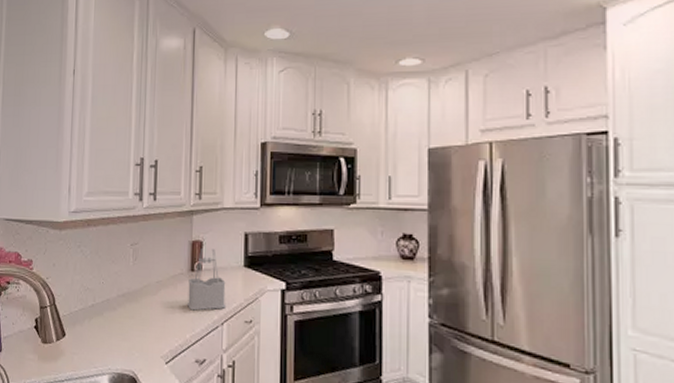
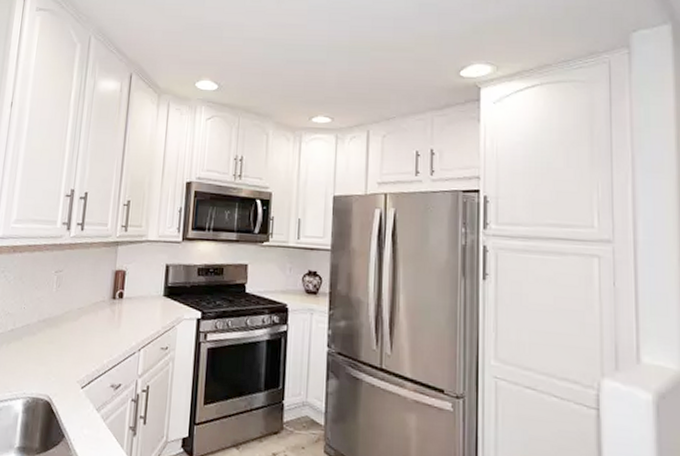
utensil holder: present [188,248,226,311] -> none [107,278,145,337]

